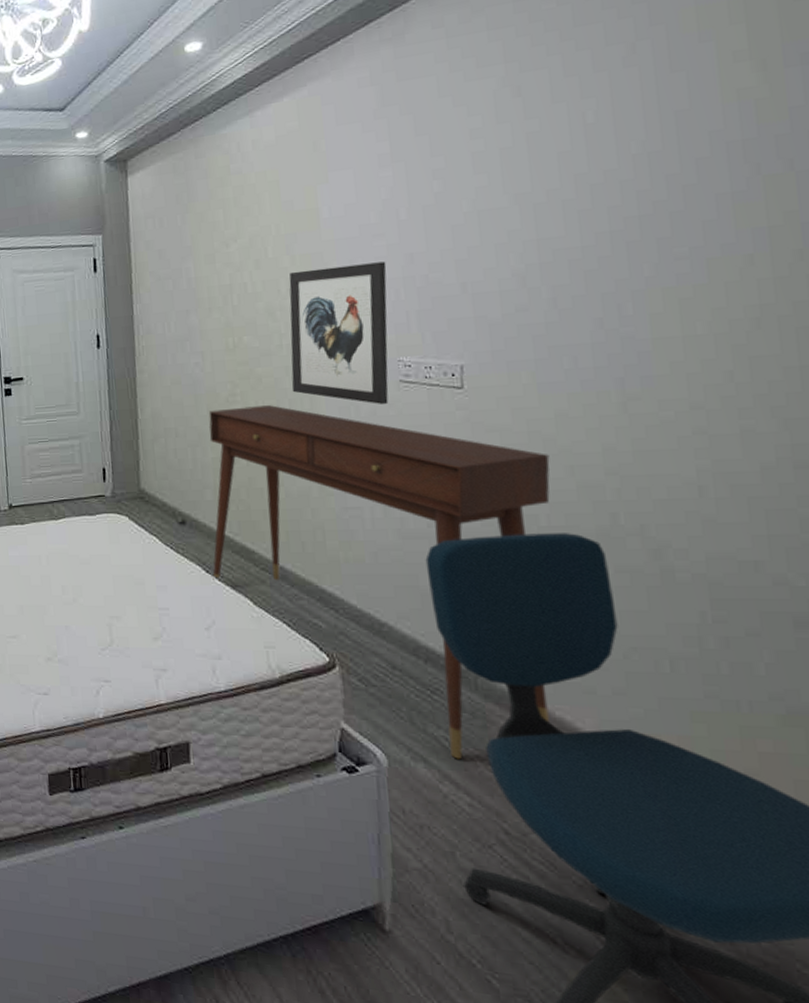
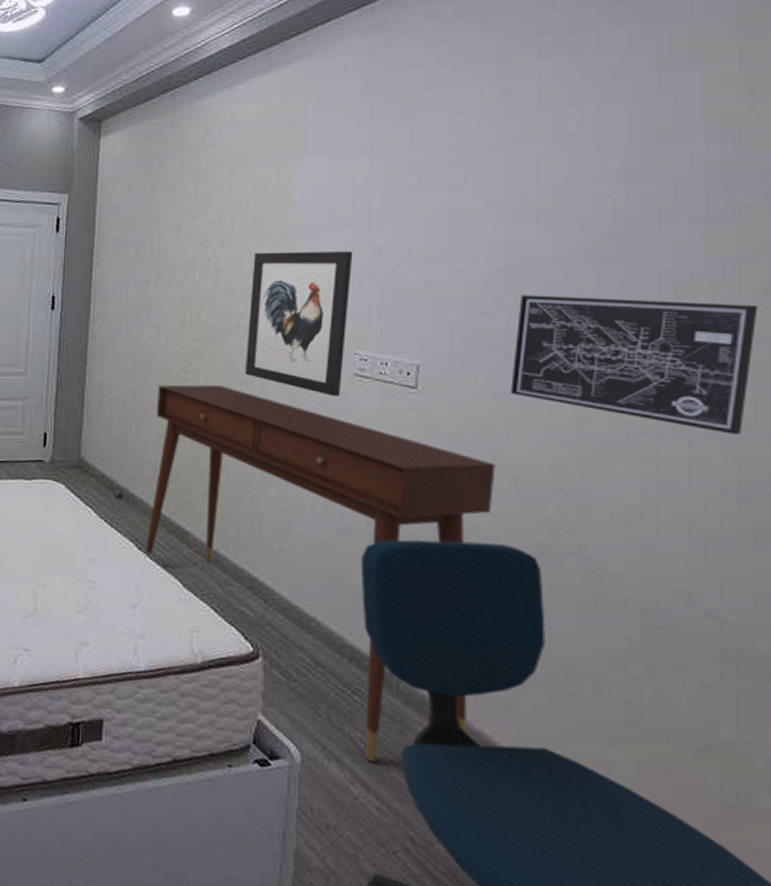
wall art: none [555,272,794,403] -> present [511,295,758,435]

